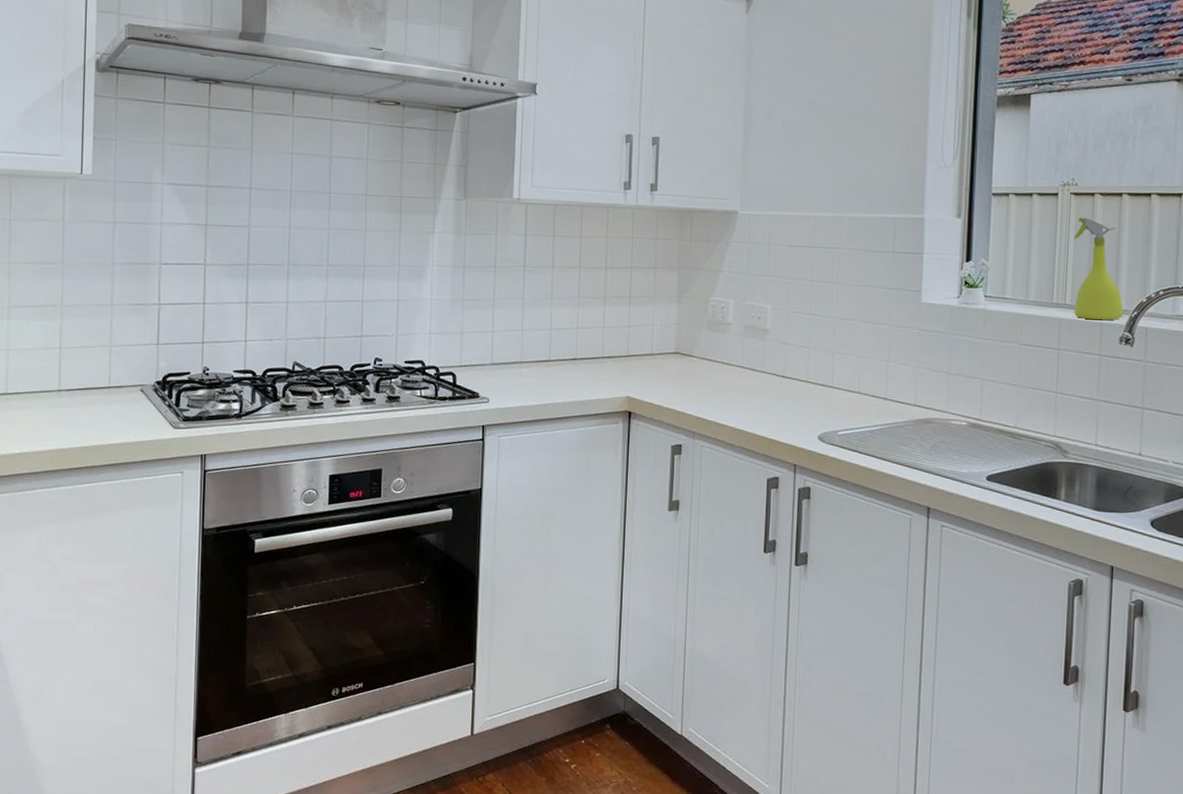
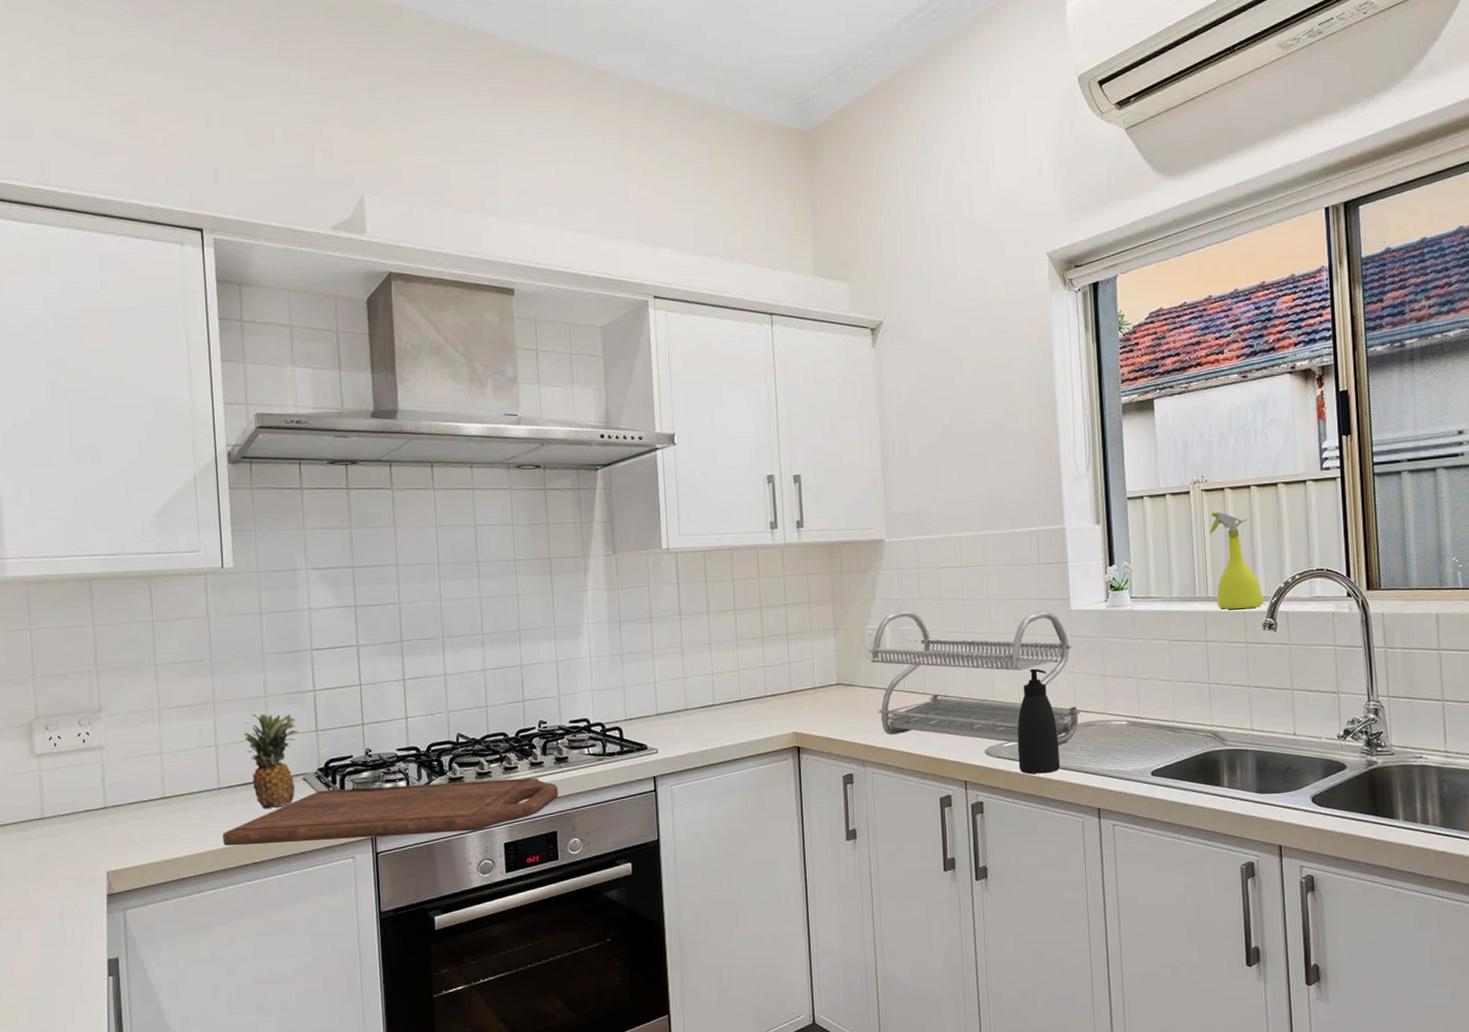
cutting board: none [59,403,388,460] -> present [223,777,559,846]
fruit: none [87,321,140,416] -> present [243,714,299,809]
dish rack: none [710,285,920,439] -> present [869,610,1081,745]
soap dispenser: none [851,358,895,467] -> present [1017,668,1060,775]

